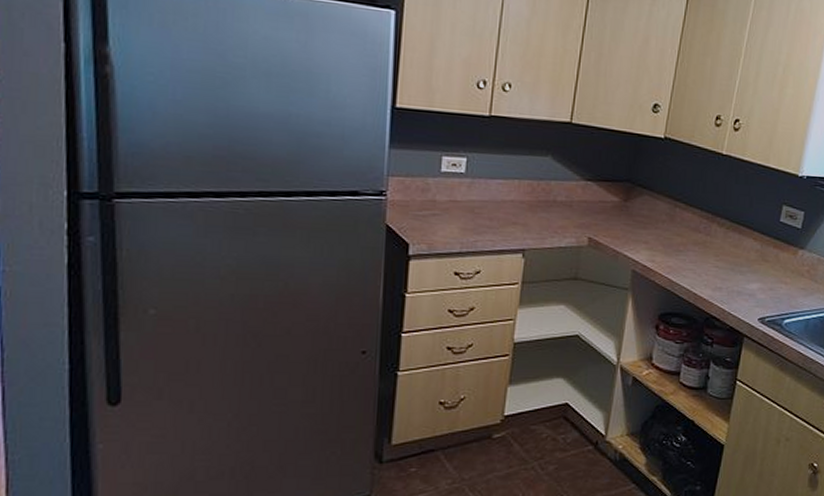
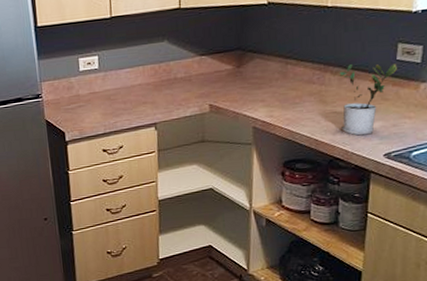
potted plant: none [721,218,781,296] -> present [339,64,398,136]

